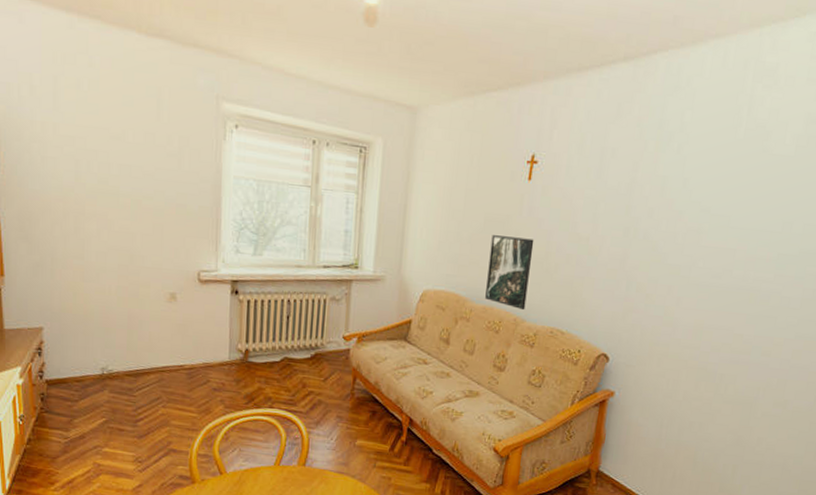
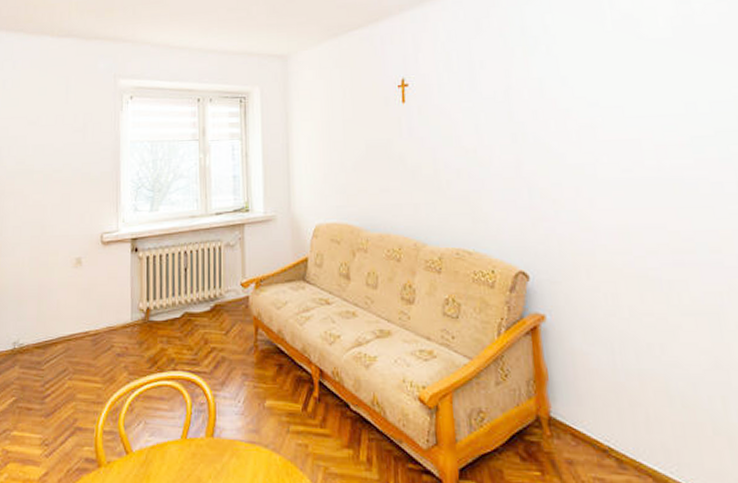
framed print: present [485,235,534,311] -> none [376,159,424,234]

